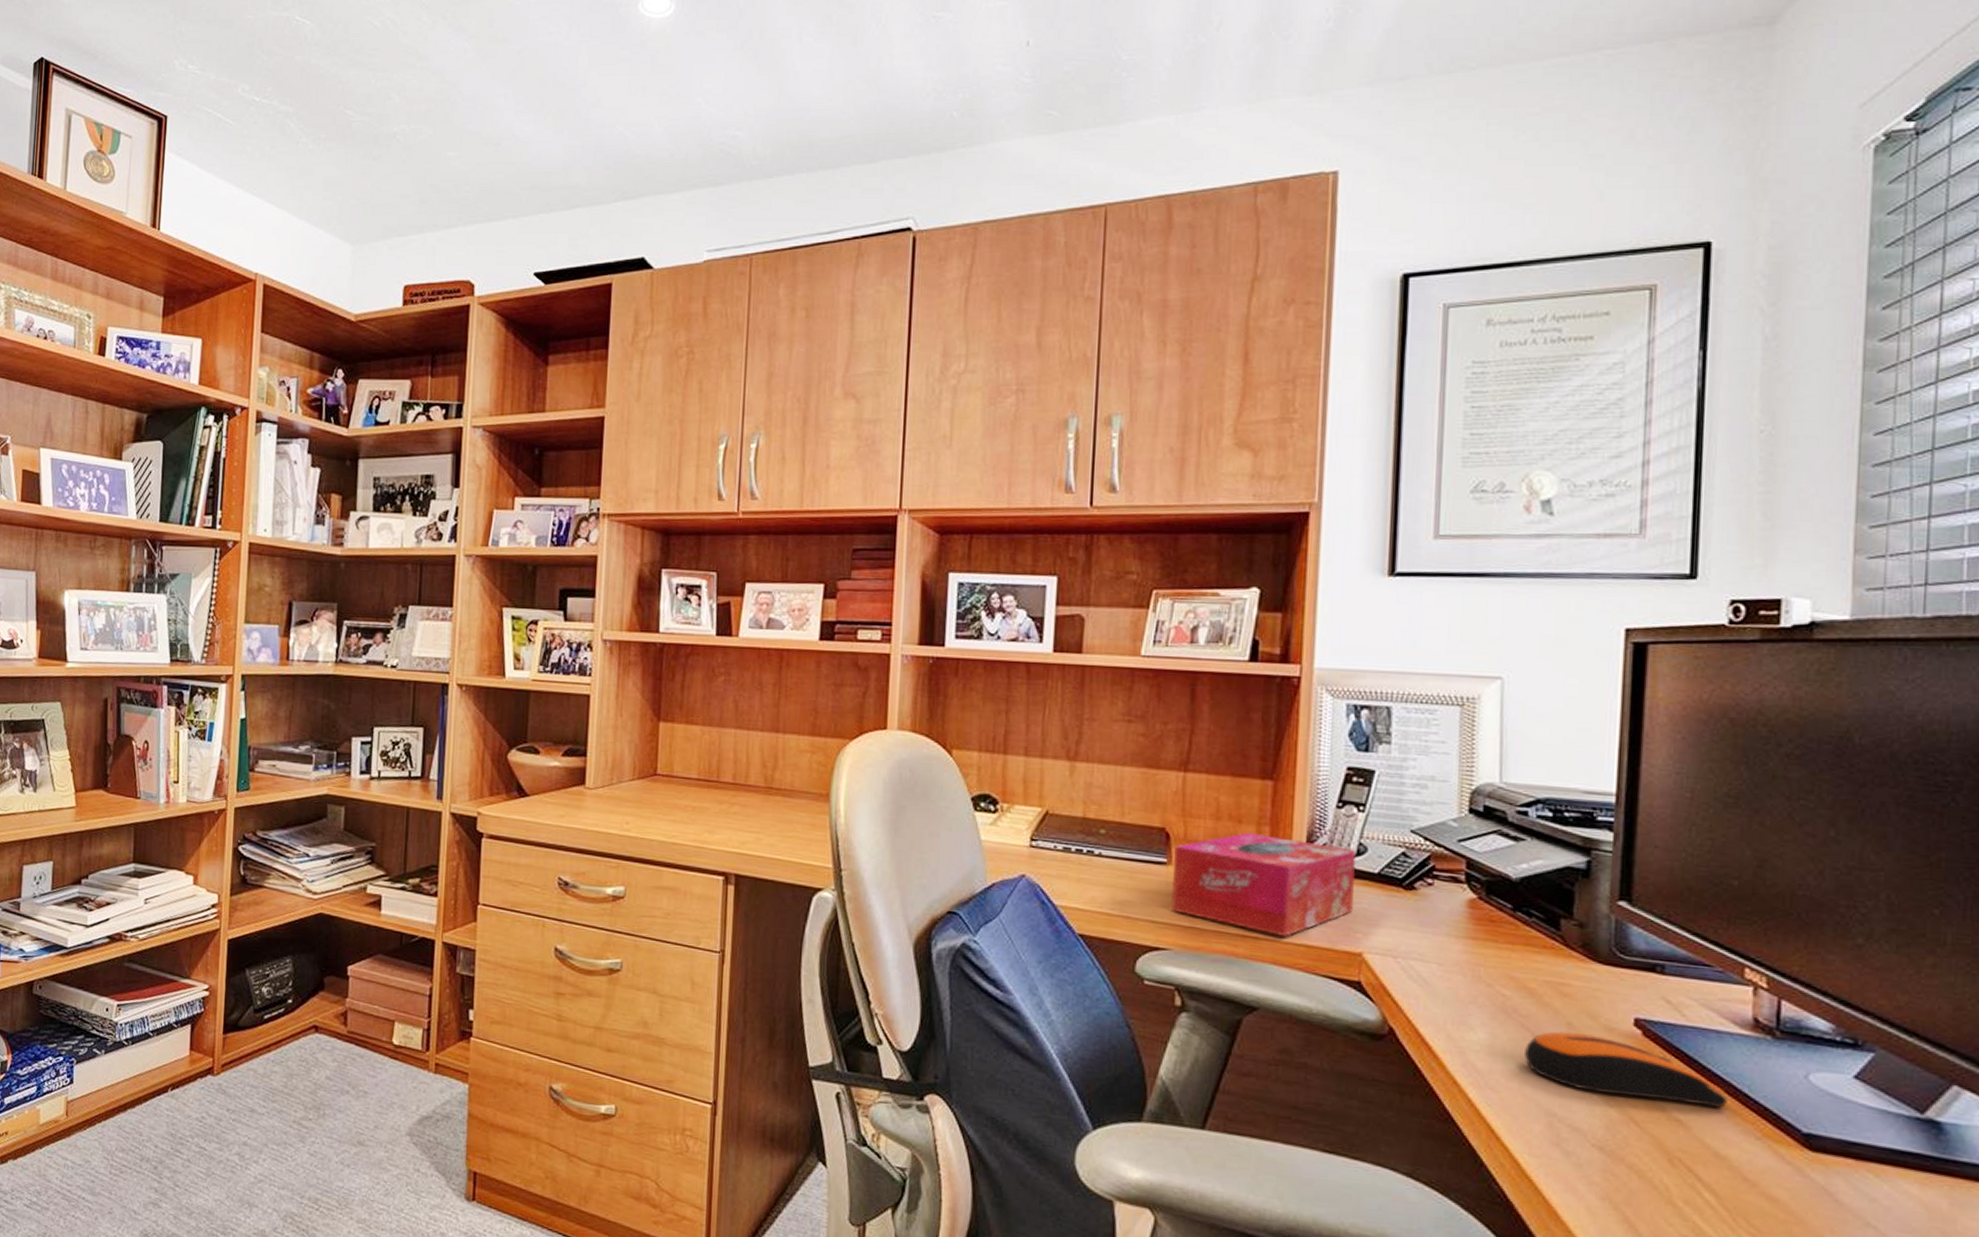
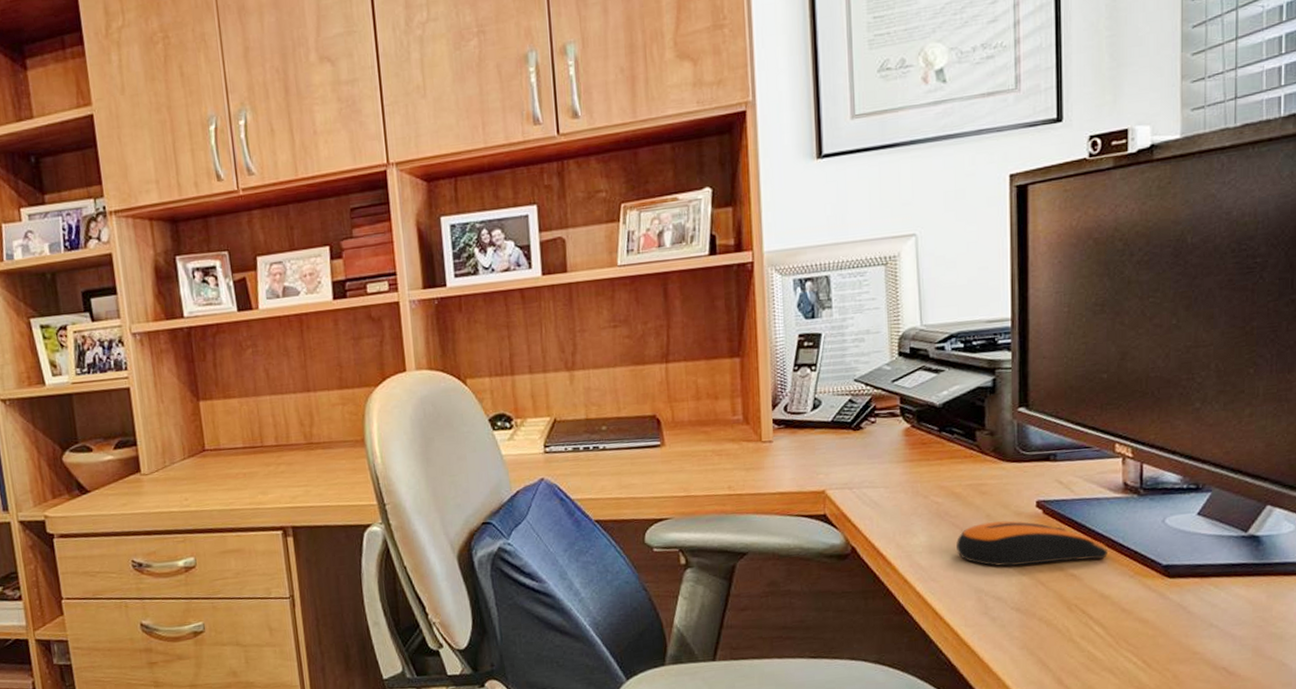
tissue box: present [1172,832,1356,937] -> none [666,404,816,489]

